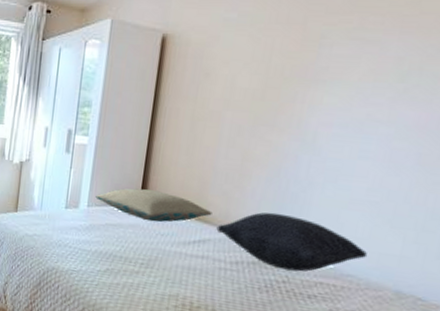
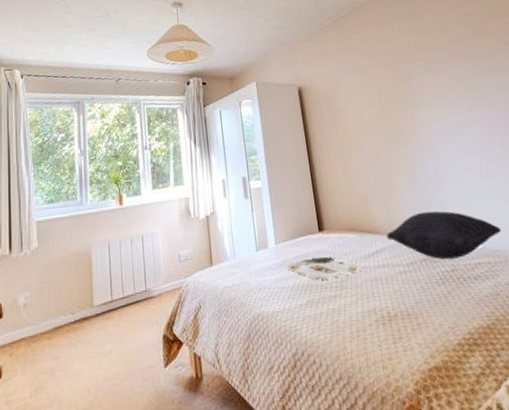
serving tray: none [92,228,177,256] -> present [286,257,363,280]
pillow: present [95,188,212,222] -> none [280,215,379,245]

